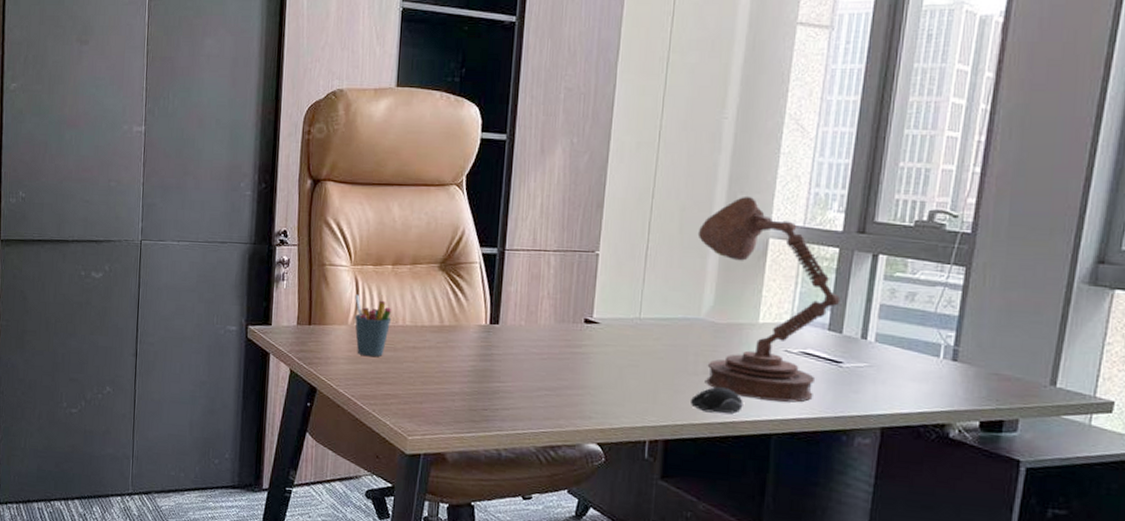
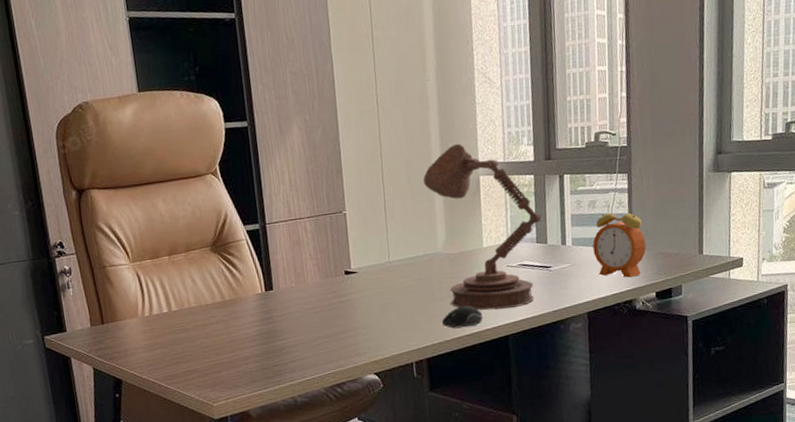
pen holder: present [355,294,392,357] -> none [139,288,178,342]
alarm clock: none [902,299,977,396] -> present [592,202,646,278]

